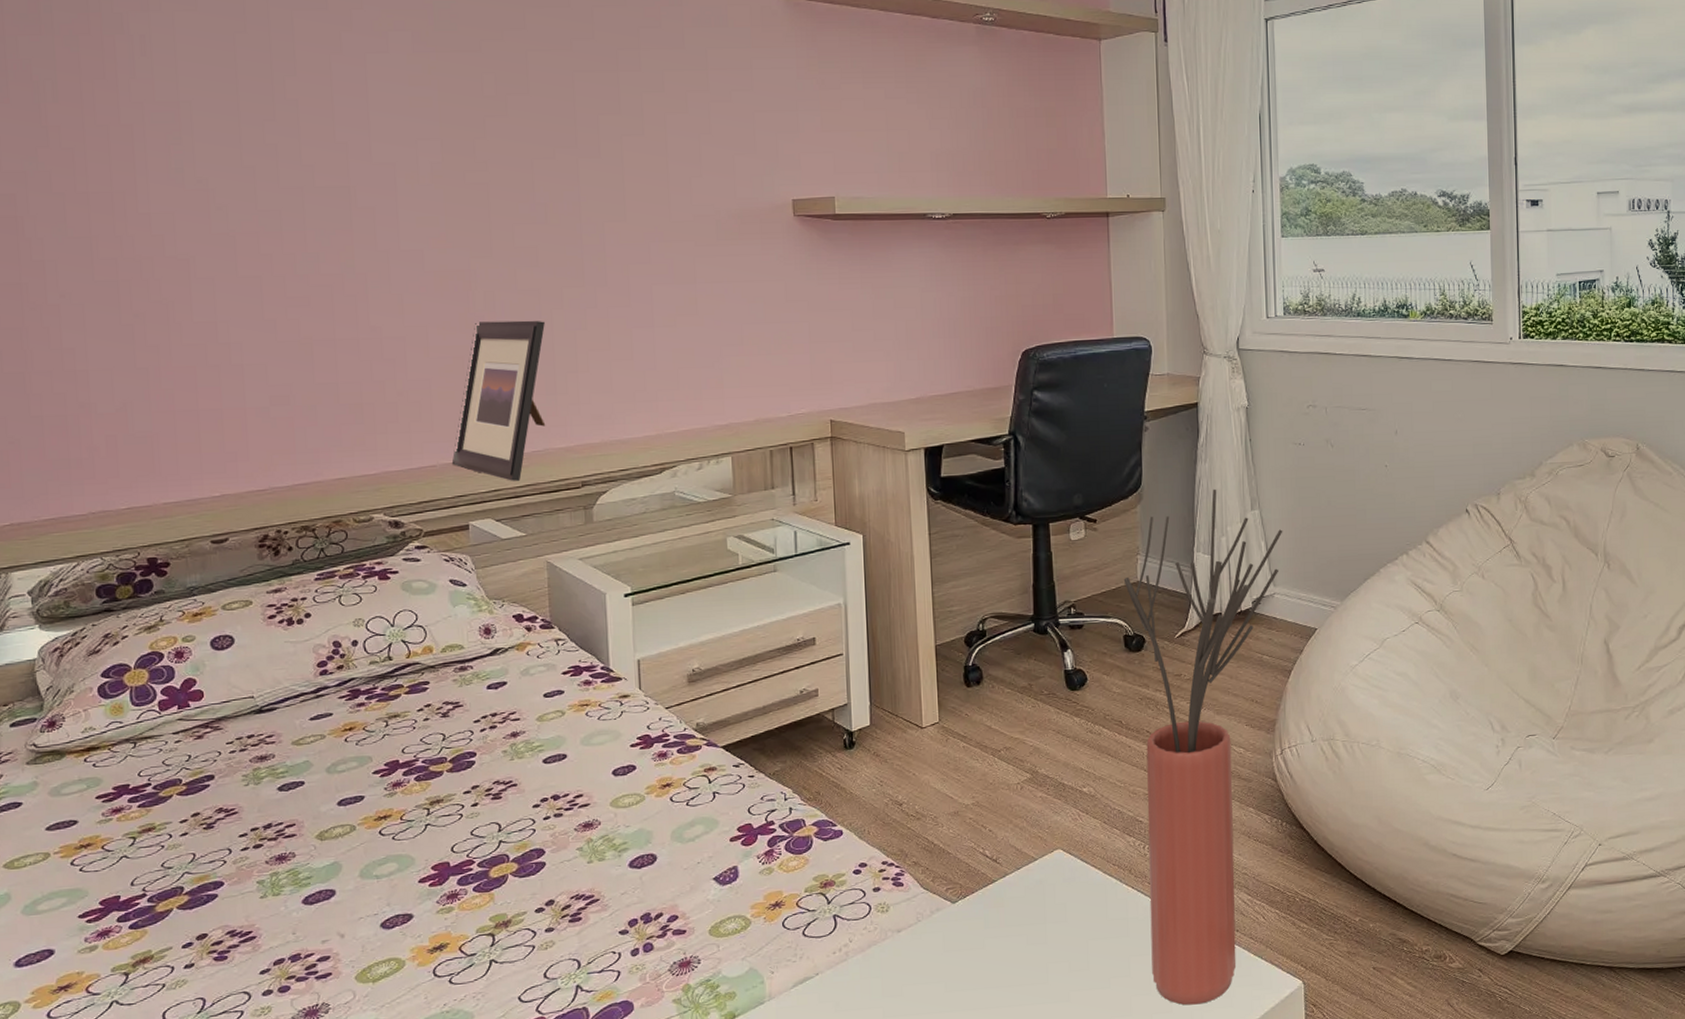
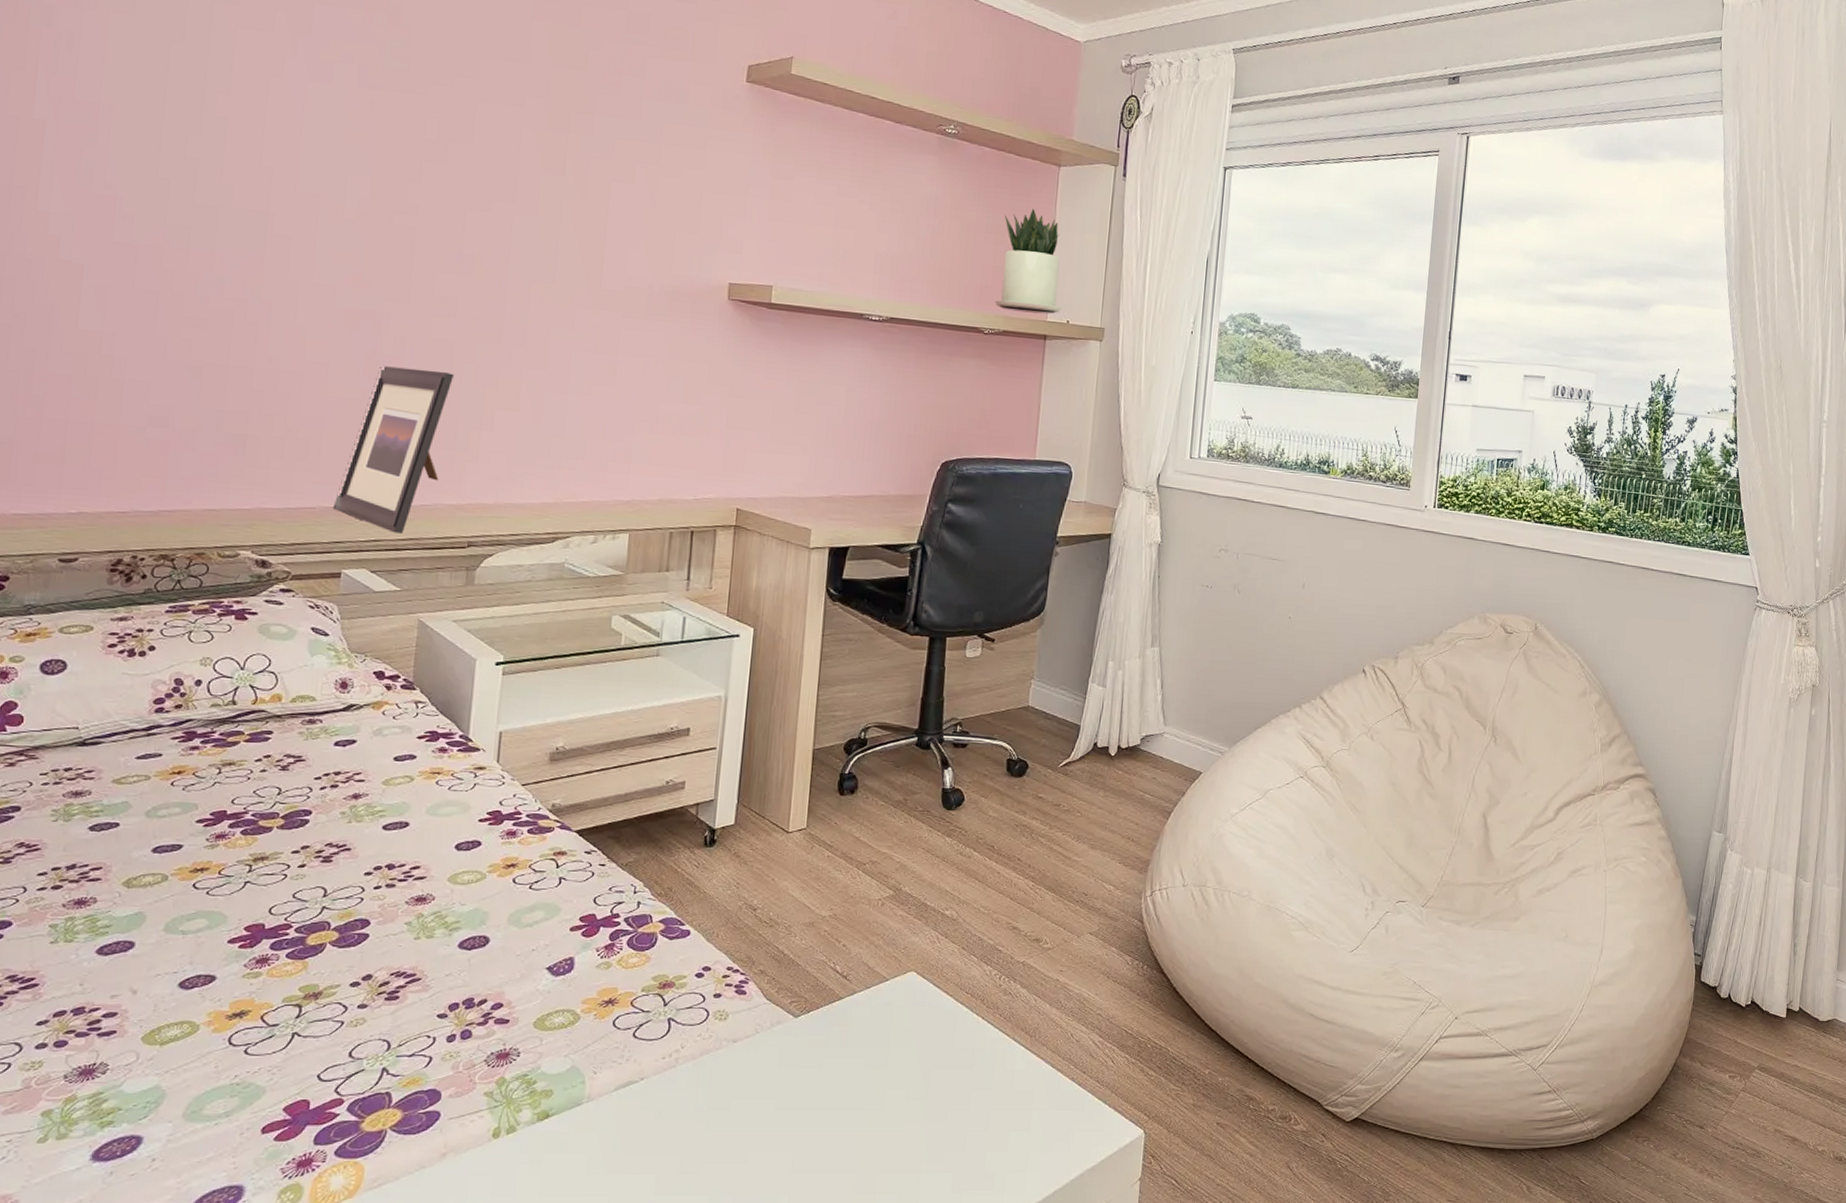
planter: none [1051,87,1121,192] -> present [995,209,1063,315]
vase: present [1123,489,1283,1005] -> none [991,621,1180,1145]

